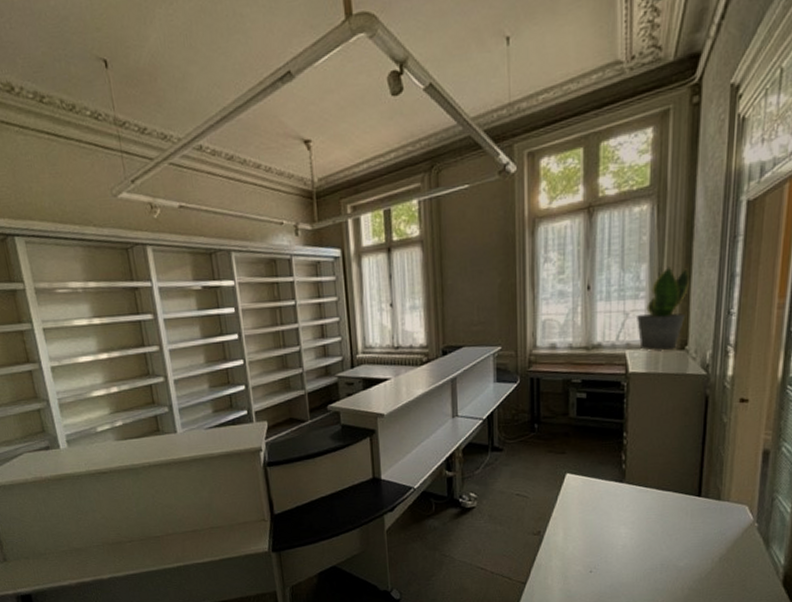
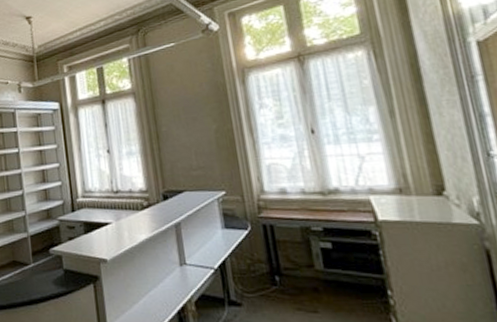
potted plant: present [635,267,689,351] -> none [373,108,435,197]

